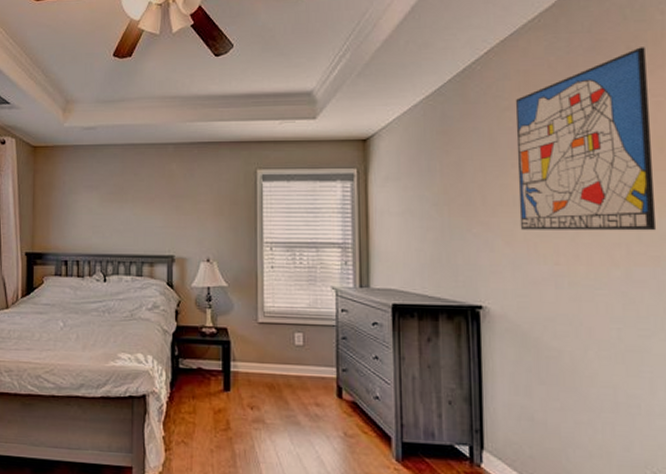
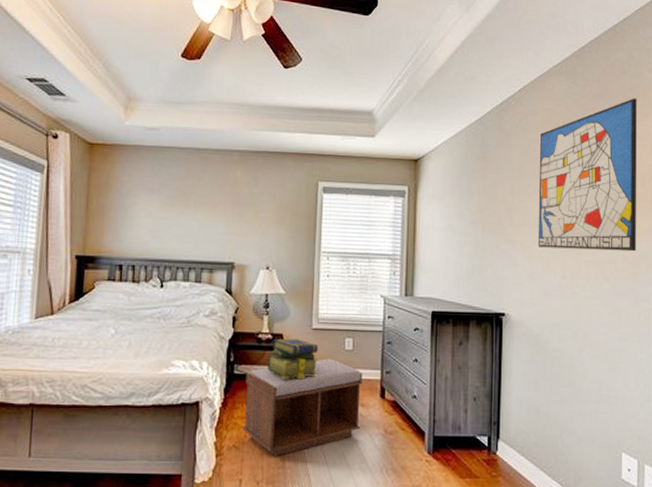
bench: none [191,354,317,454] -> present [243,358,363,456]
stack of books: none [212,332,267,375] -> present [267,338,319,379]

